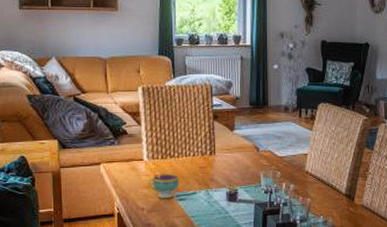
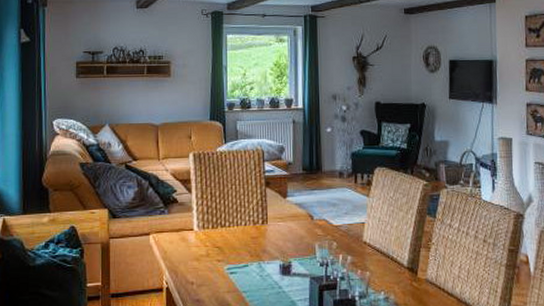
teacup: present [147,173,180,199] -> none [197,244,231,272]

